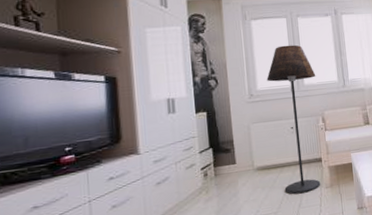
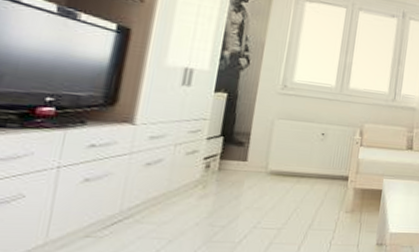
floor lamp: present [267,45,321,194] -> none [296,38,365,213]

